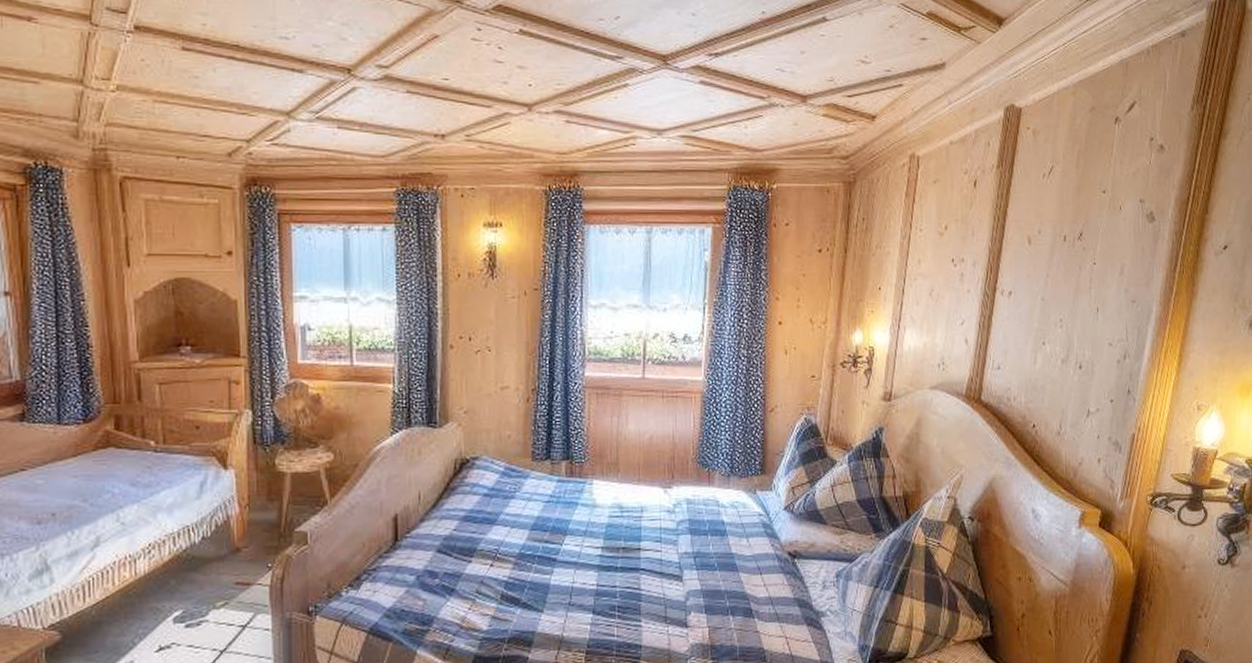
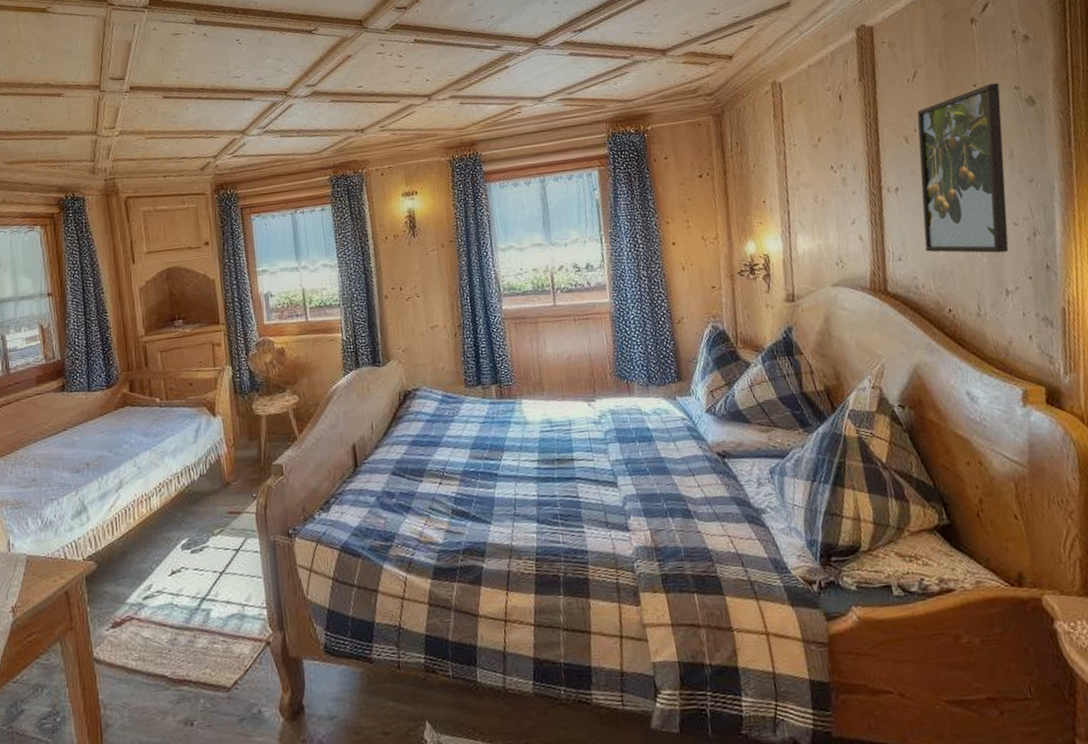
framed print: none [1024,192,1127,373] -> present [917,83,1009,253]

